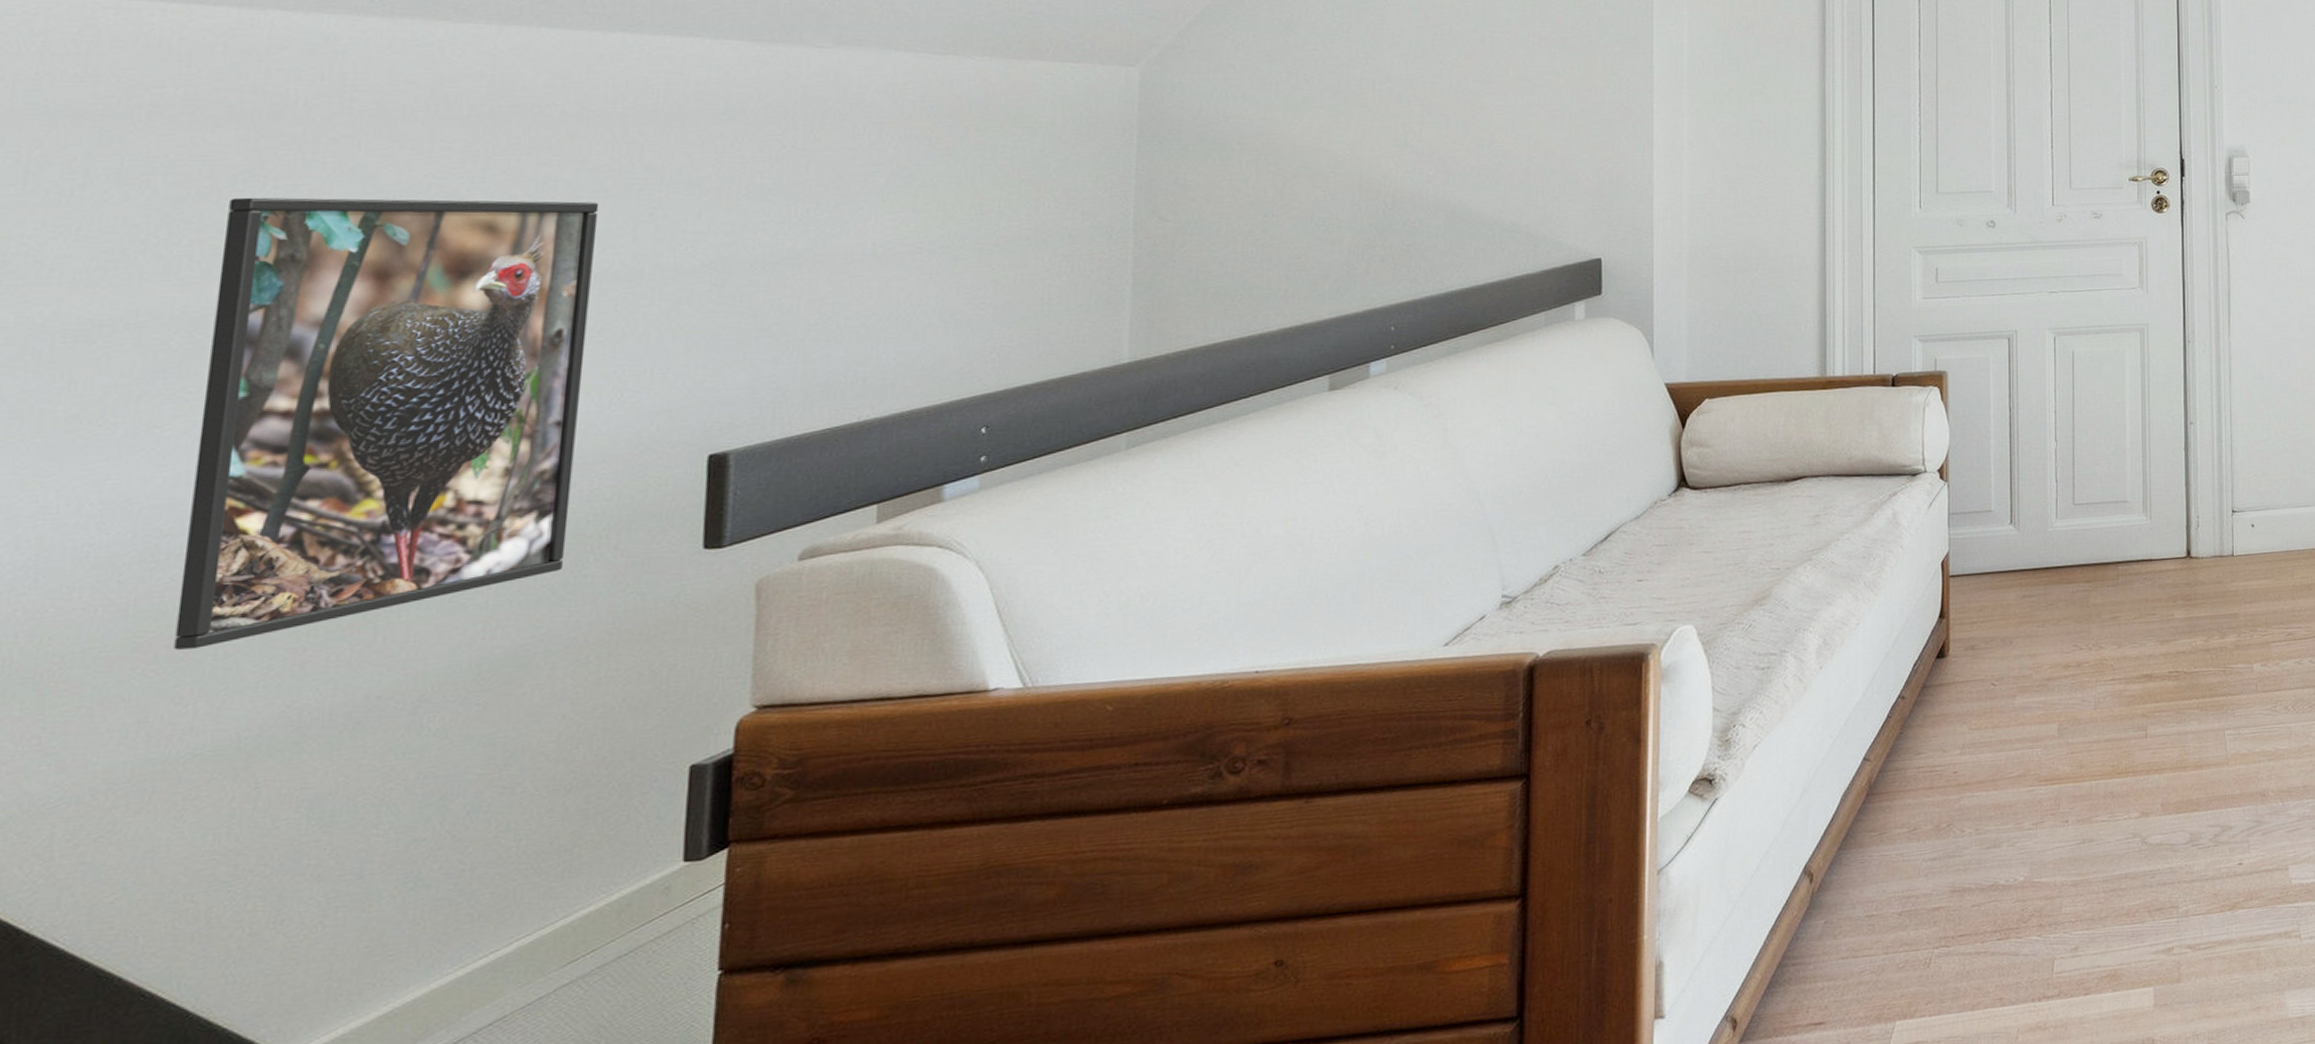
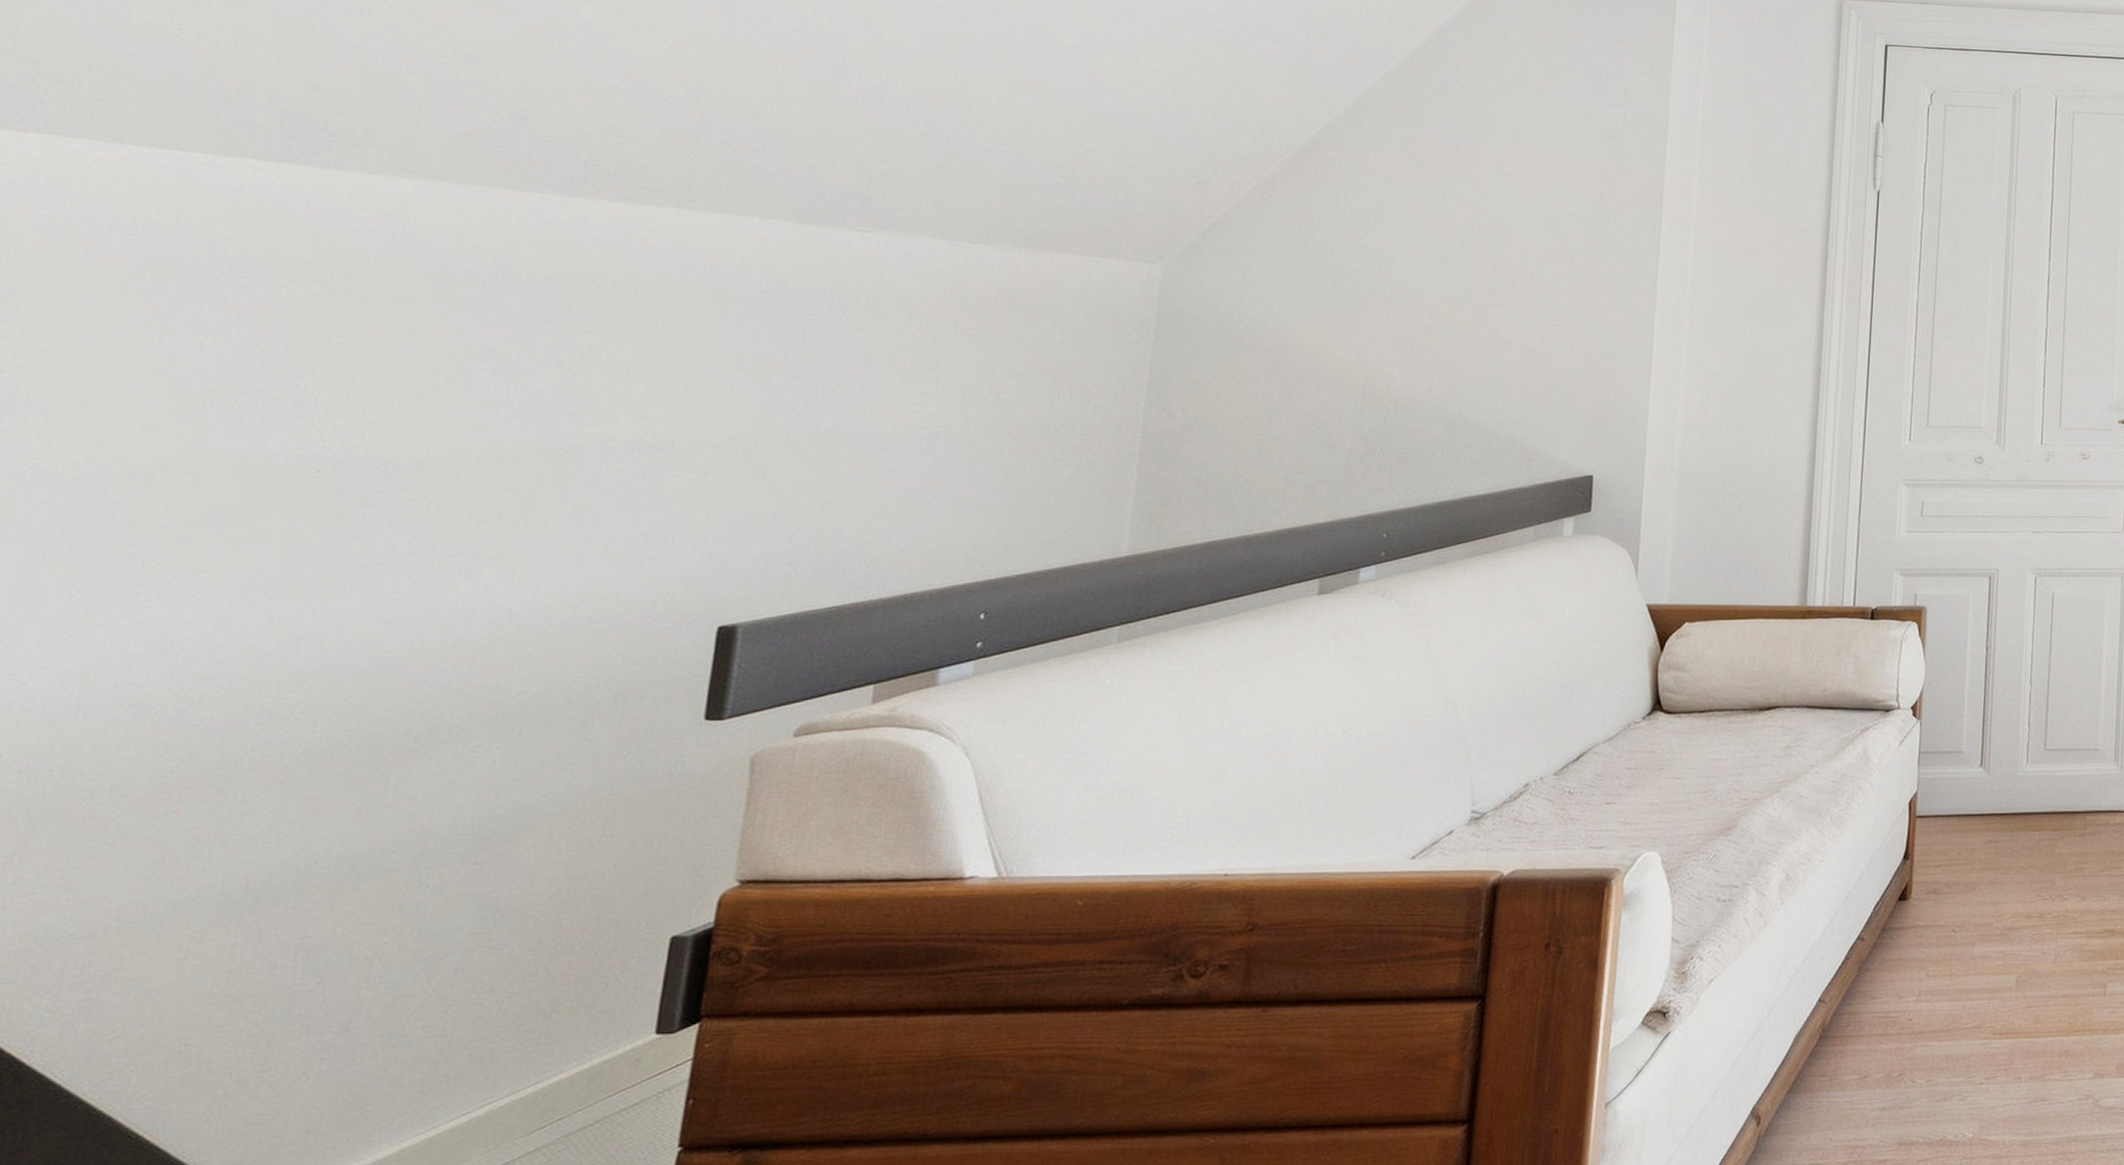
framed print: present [173,197,599,650] -> none [196,351,639,792]

